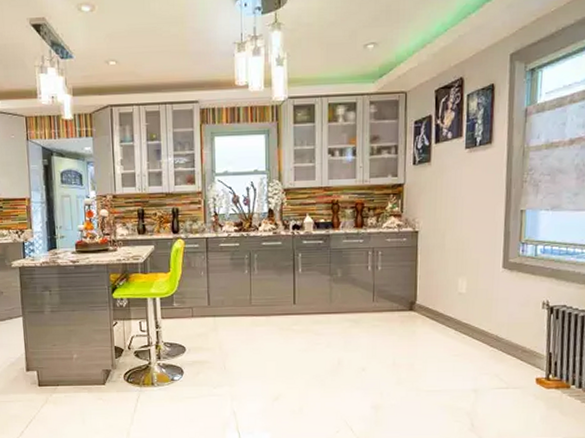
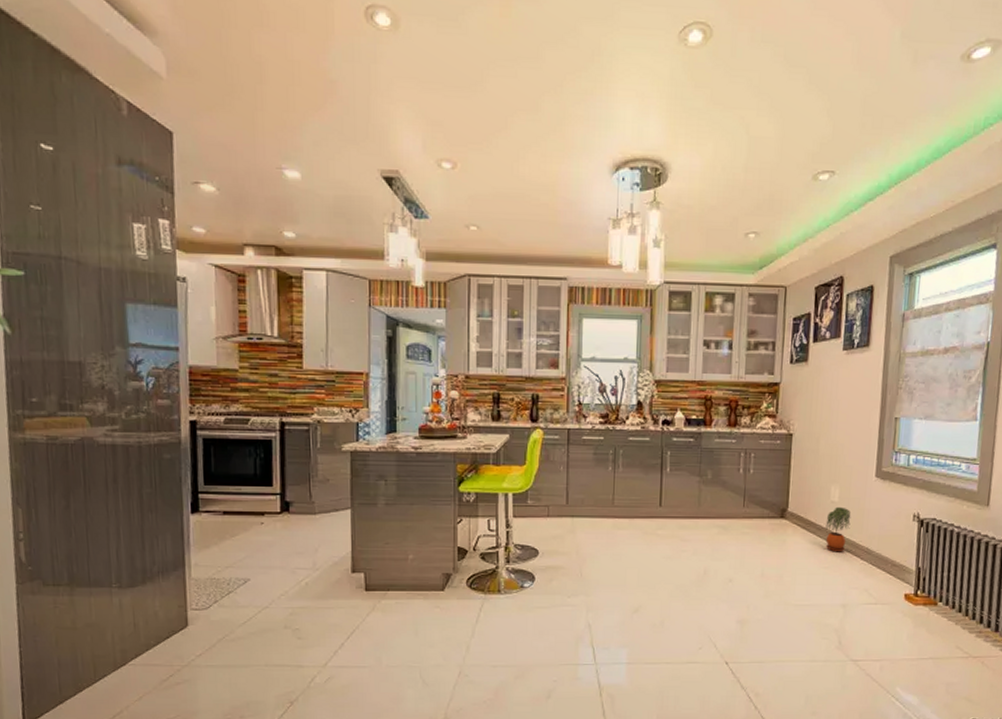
potted plant: none [454,297,479,341] -> present [825,506,851,552]

